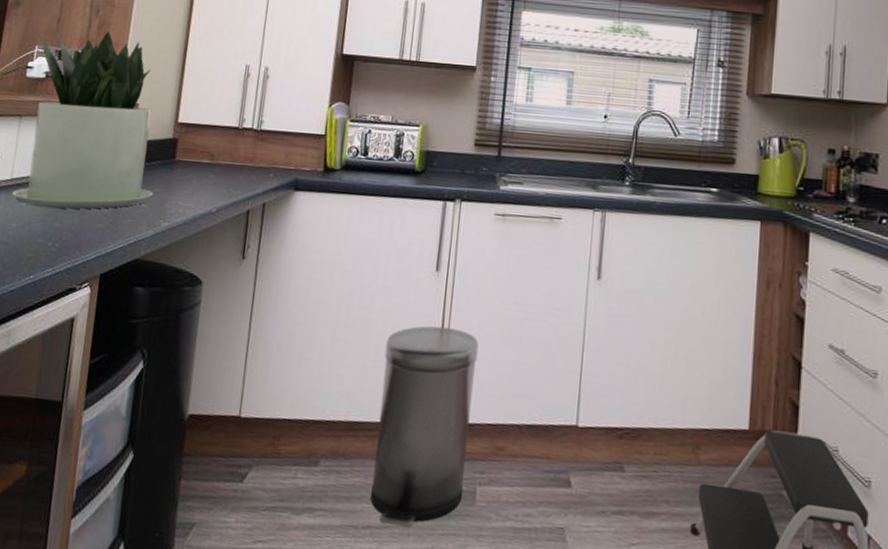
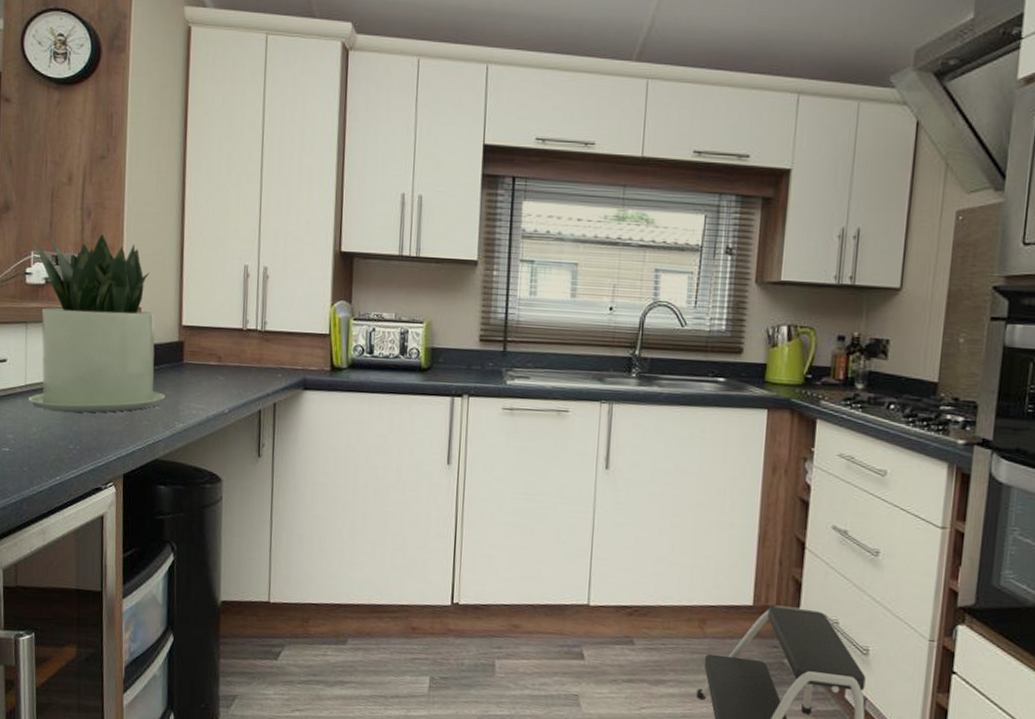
pedal bin: present [370,326,479,527] -> none [397,516,492,696]

